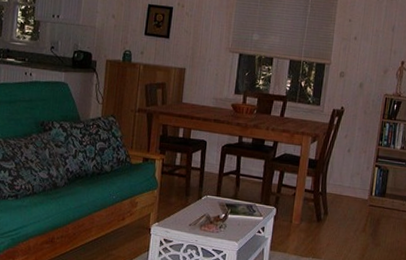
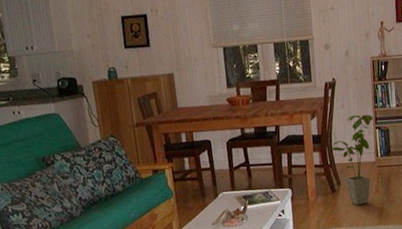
house plant: none [325,148,375,241] -> present [331,114,374,206]

